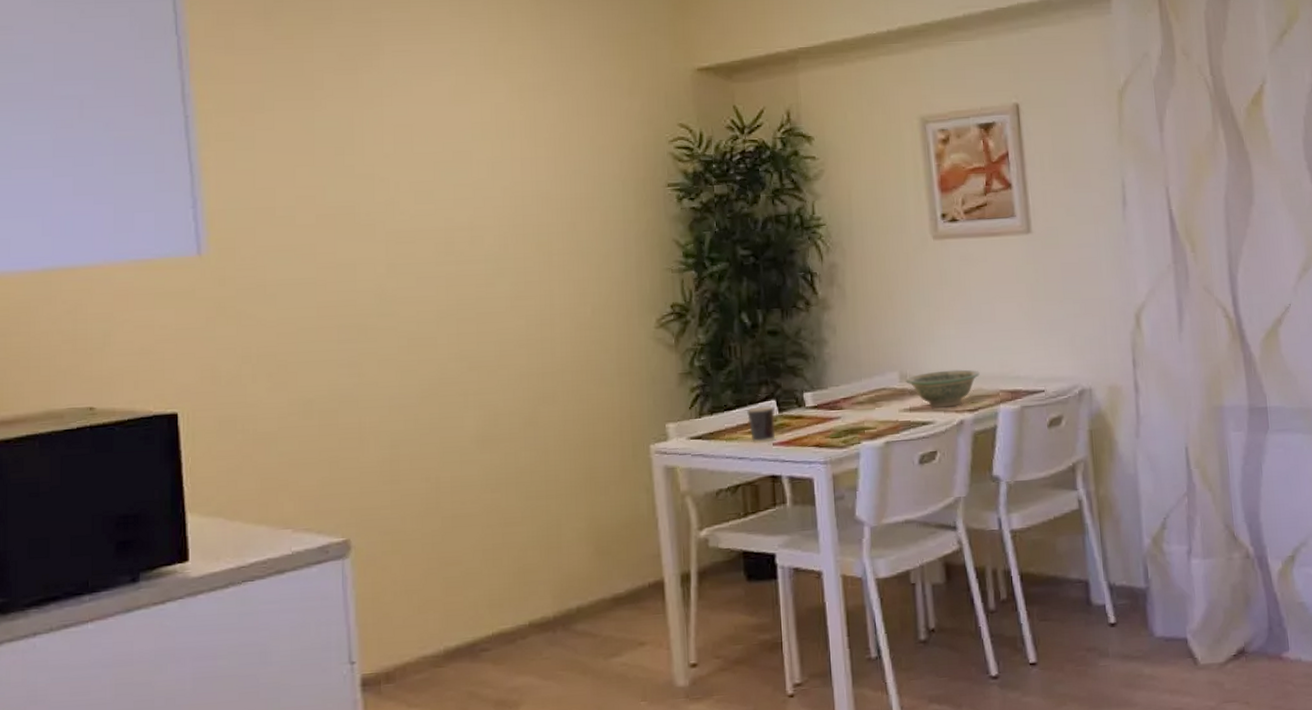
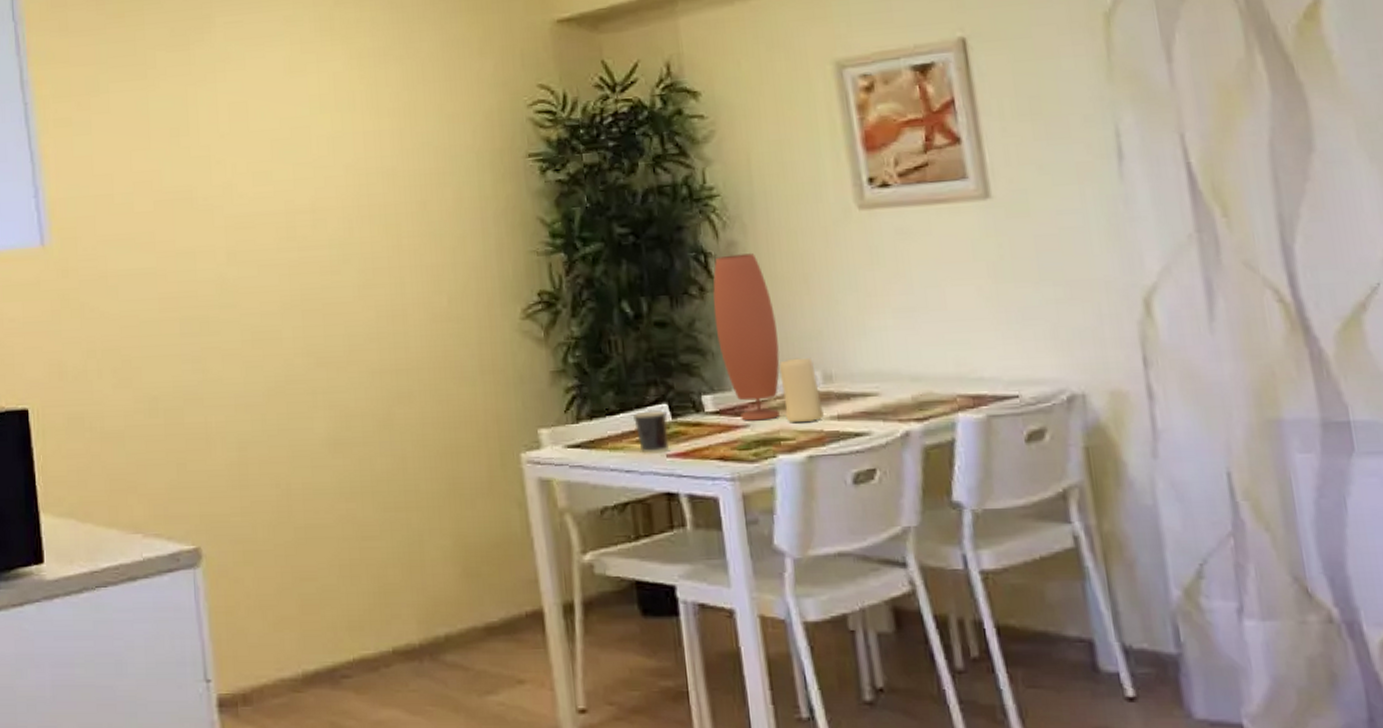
vase: none [816,274,867,414] -> present [713,253,780,421]
candle: none [866,360,899,415] -> present [779,357,824,423]
bowl: present [905,369,980,408] -> none [830,368,929,416]

